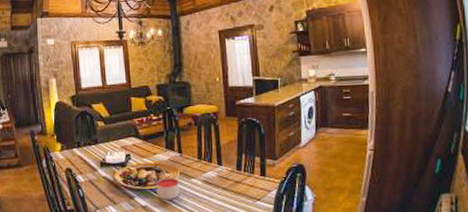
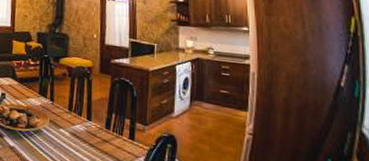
candle: present [156,178,181,200] -> none [25,122,48,146]

